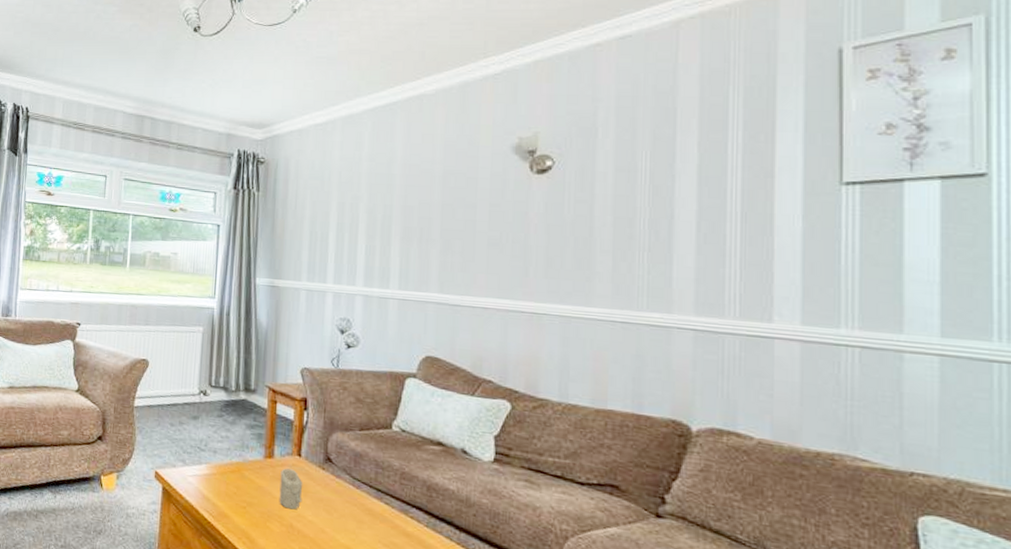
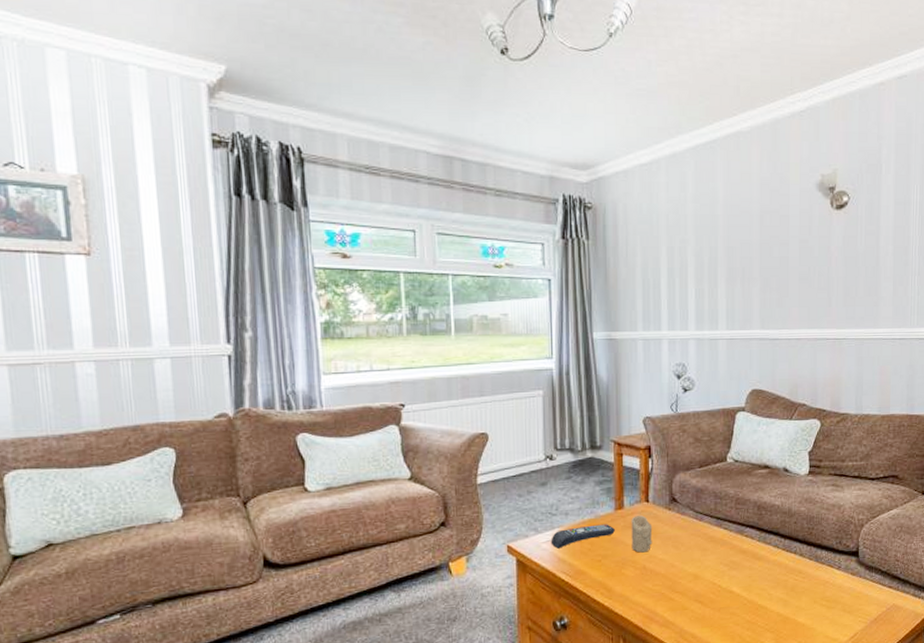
remote control: none [197,467,263,486] -> present [551,524,615,549]

